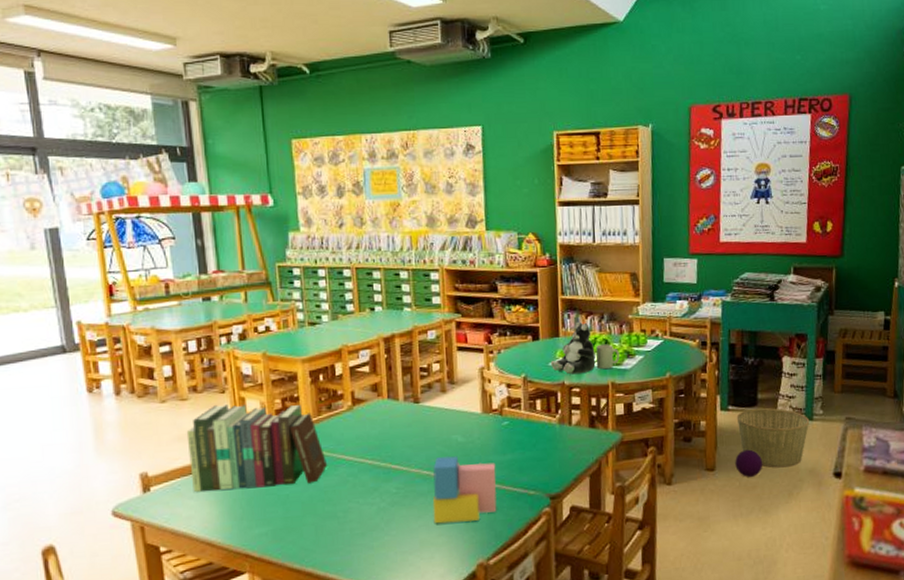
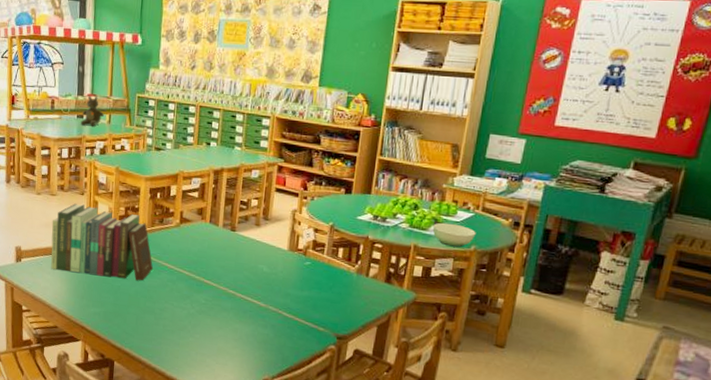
teddy bear: none [208,273,238,310] -> present [81,96,104,126]
toy blocks: present [432,456,497,524] -> none [231,281,293,343]
plush toy: present [550,321,596,375] -> none [358,182,404,232]
cup: present [595,344,620,370] -> none [401,207,427,232]
bowl: none [626,353,668,378] -> present [432,222,476,247]
toy ball: present [735,449,763,477] -> none [527,335,558,363]
basket: present [736,408,810,468] -> none [537,296,620,362]

